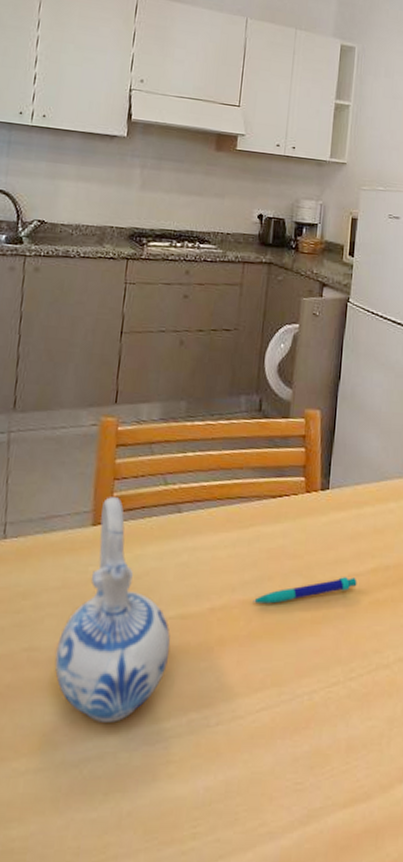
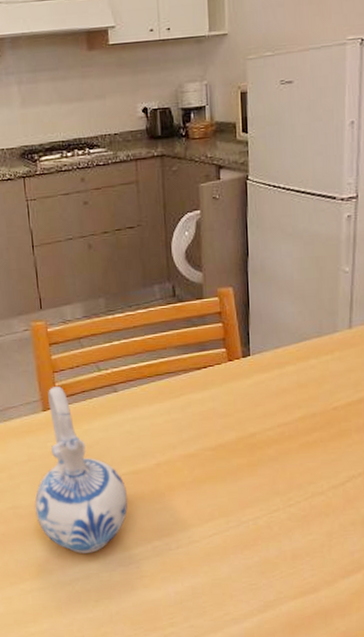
pen: present [252,577,357,604] -> none [193,426,287,456]

